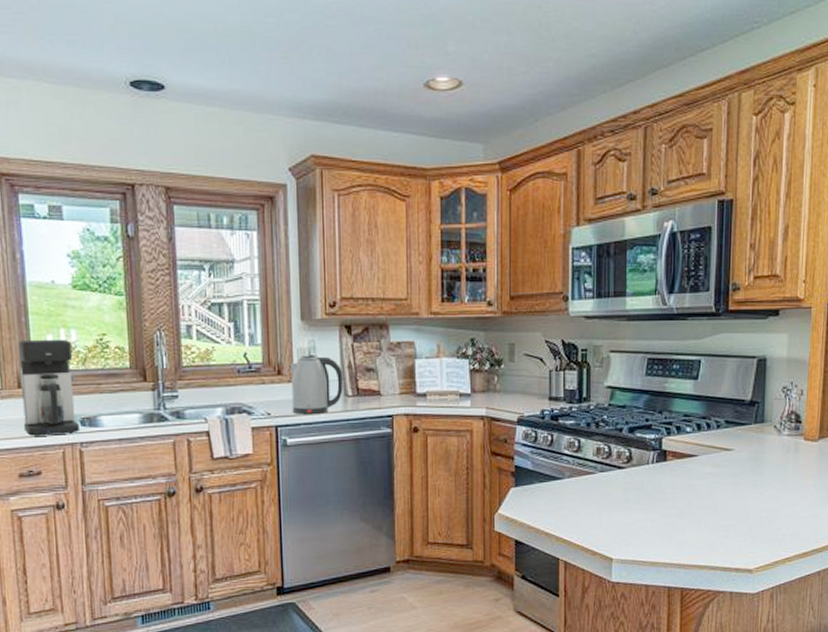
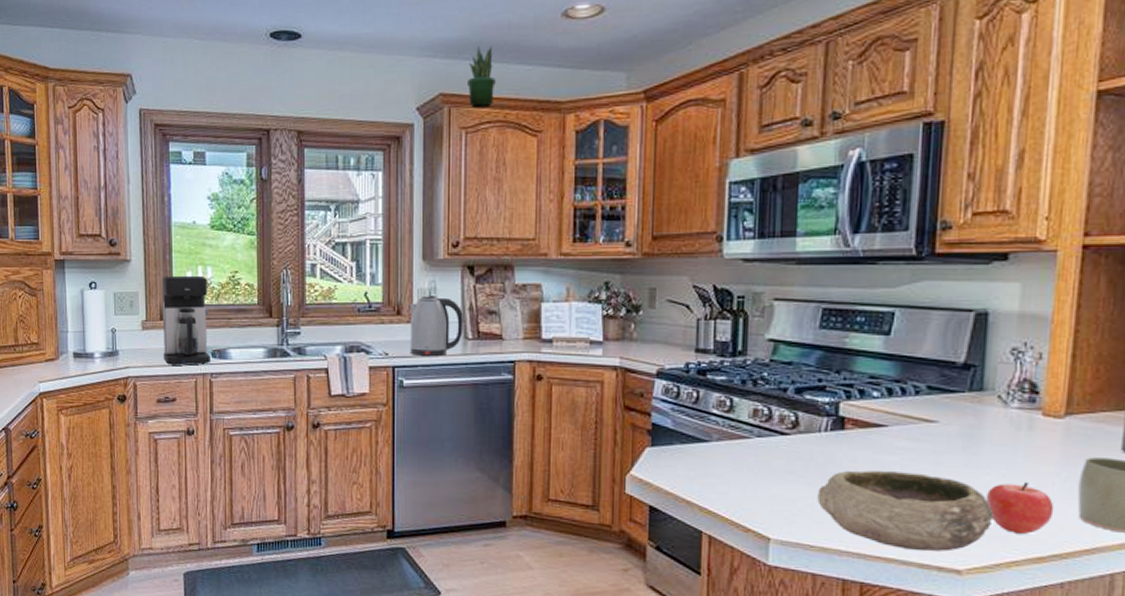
planter: none [337,110,365,173] -> present [466,45,496,109]
bowl: none [648,493,773,557] -> present [817,470,994,552]
fruit: none [767,493,813,537] -> present [985,481,1055,535]

